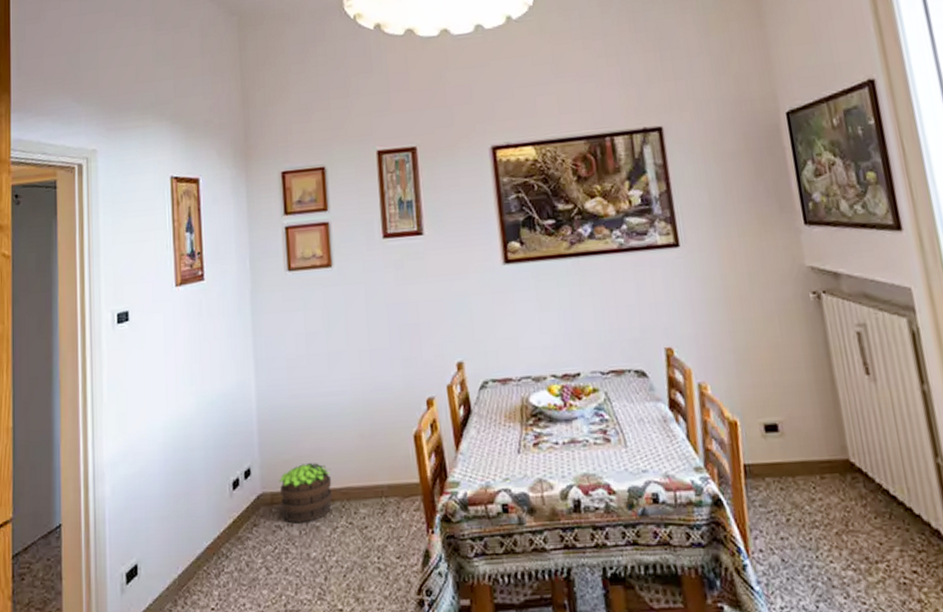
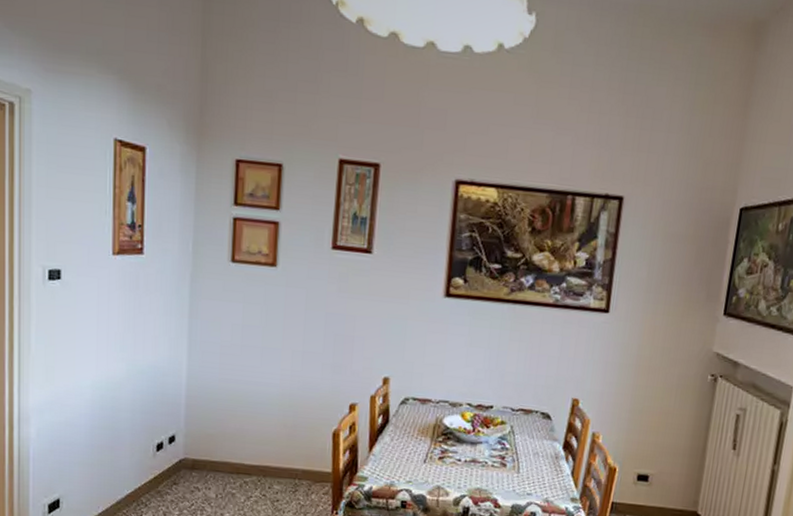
potted plant: present [279,463,333,524] -> none [201,440,252,489]

